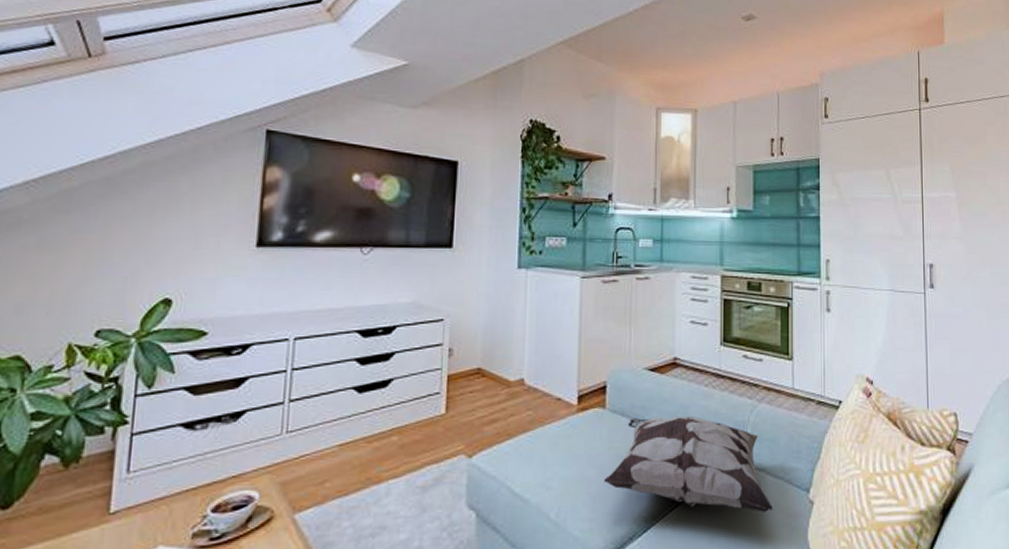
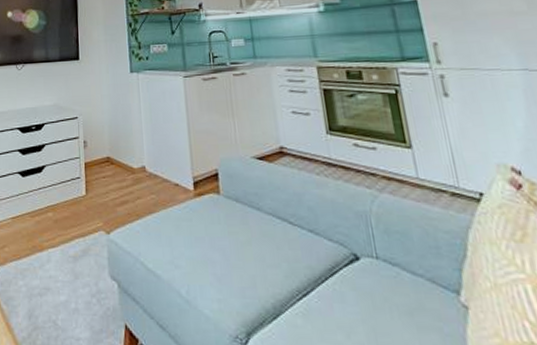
decorative pillow: present [603,415,773,512] -> none [226,203,416,312]

